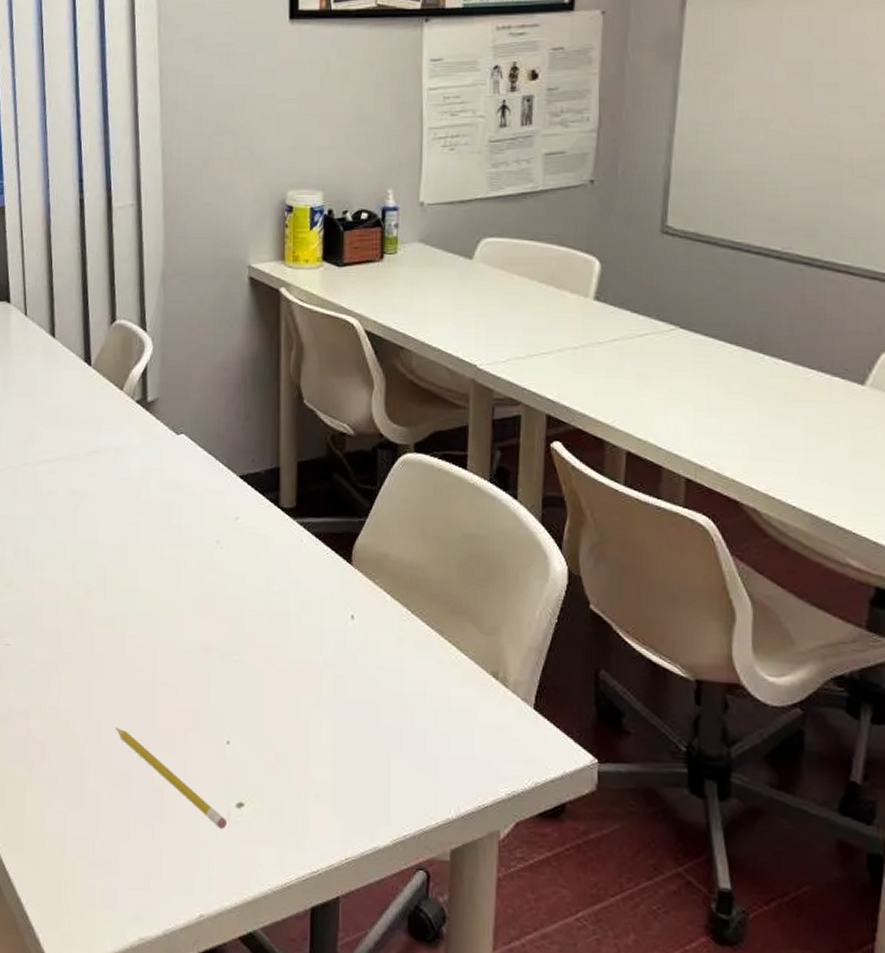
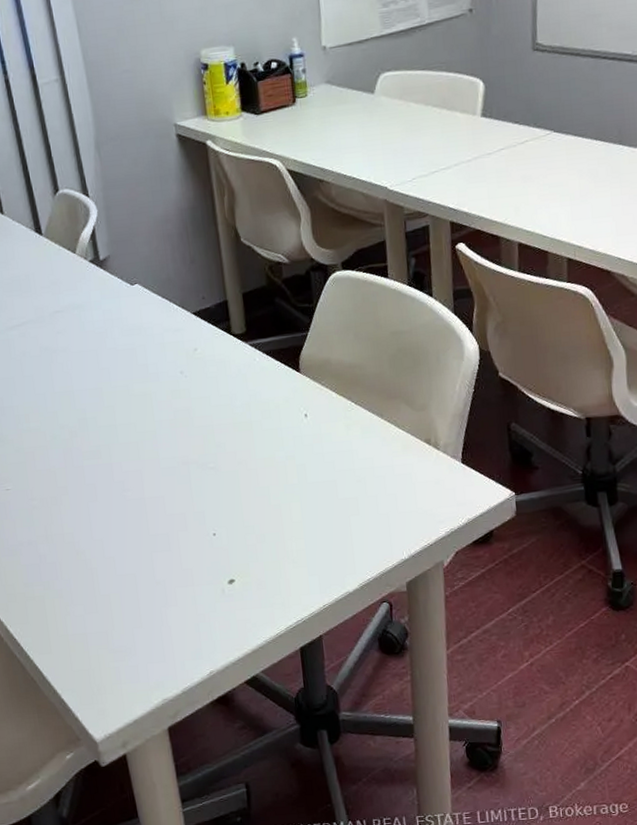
pencil: present [116,727,227,829] -> none [116,540,222,603]

